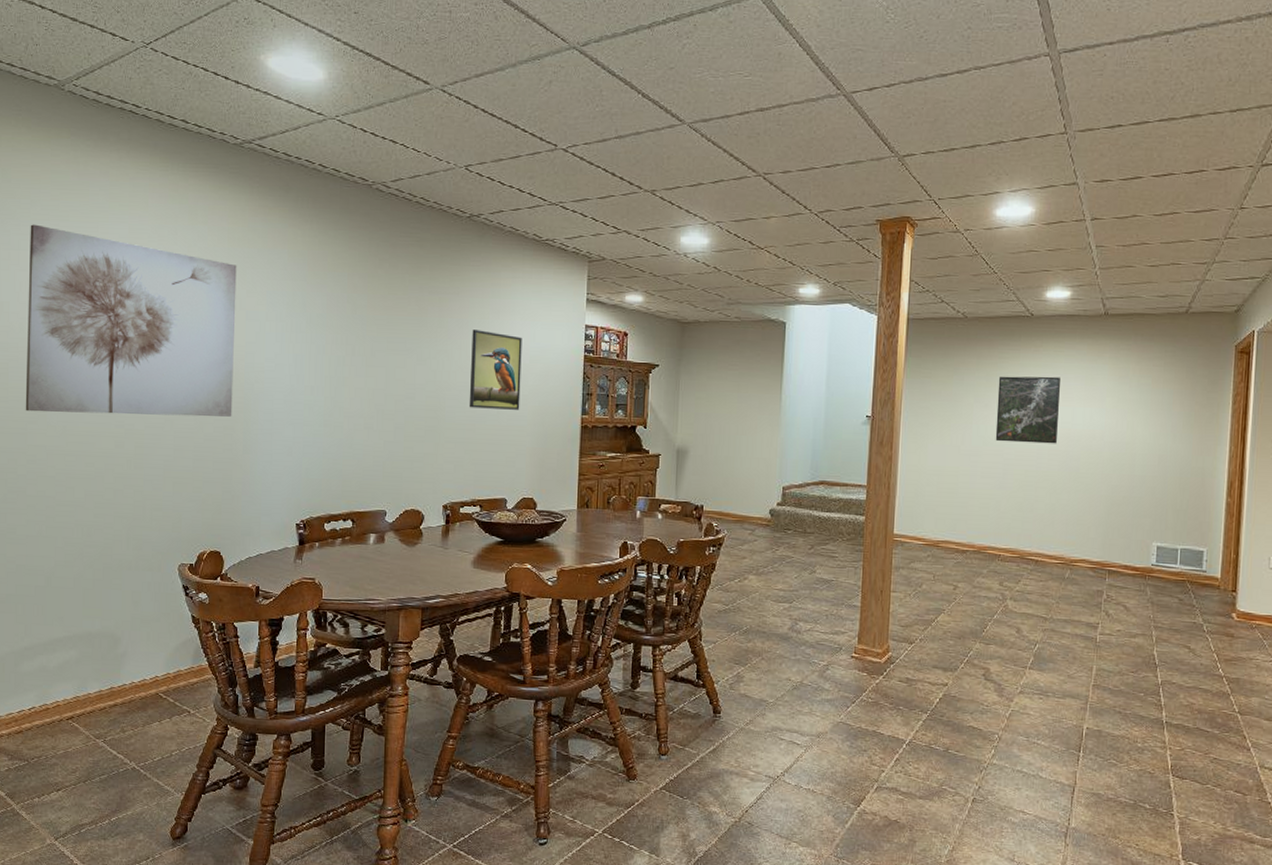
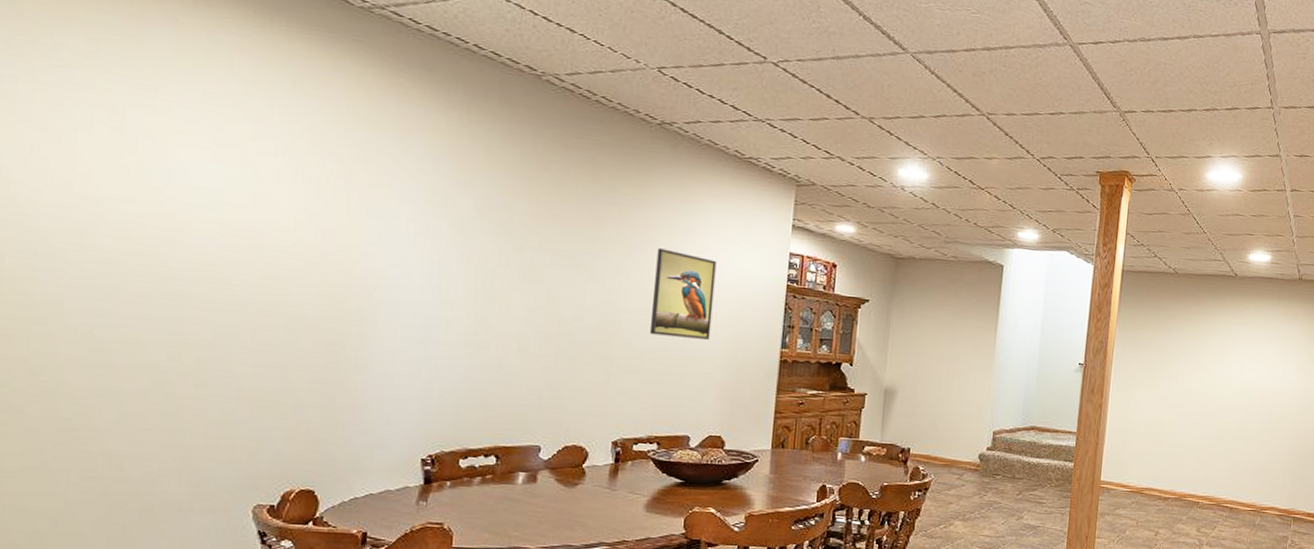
wall art: present [25,224,237,417] -> none [29,72,357,330]
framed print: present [995,376,1060,444] -> none [1198,331,1259,398]

